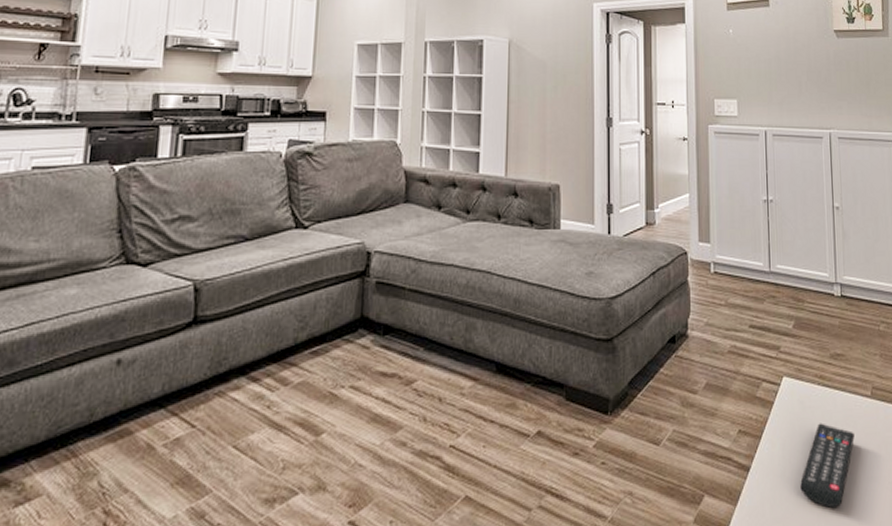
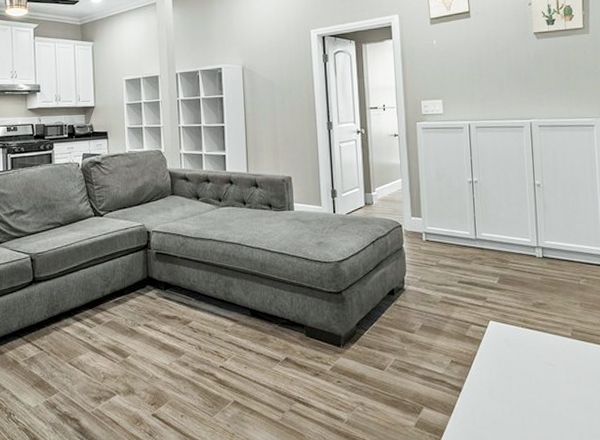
remote control: present [800,423,855,509] -> none [506,356,556,422]

